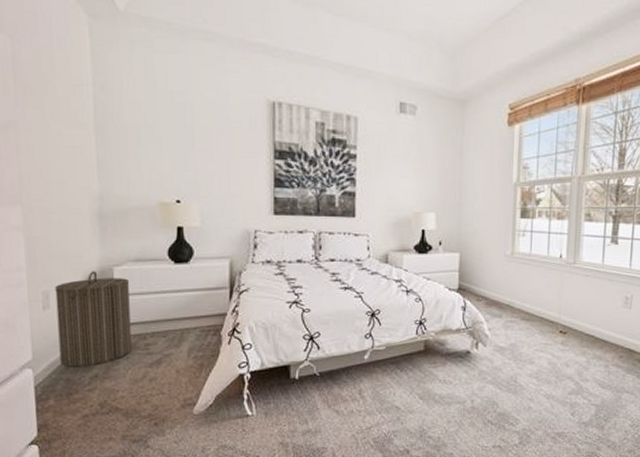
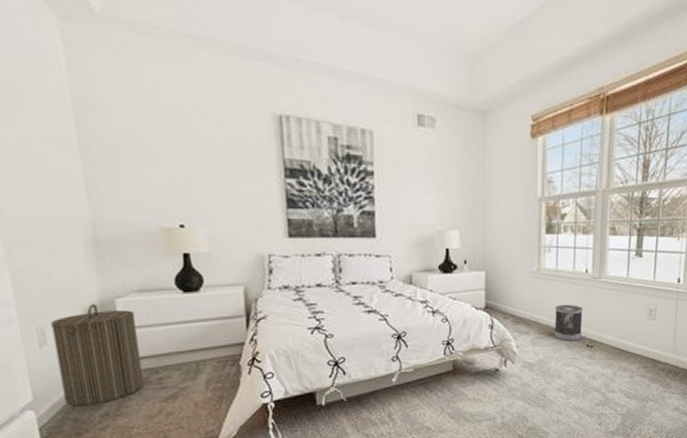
wastebasket: none [527,288,557,327] -> present [554,304,583,342]

